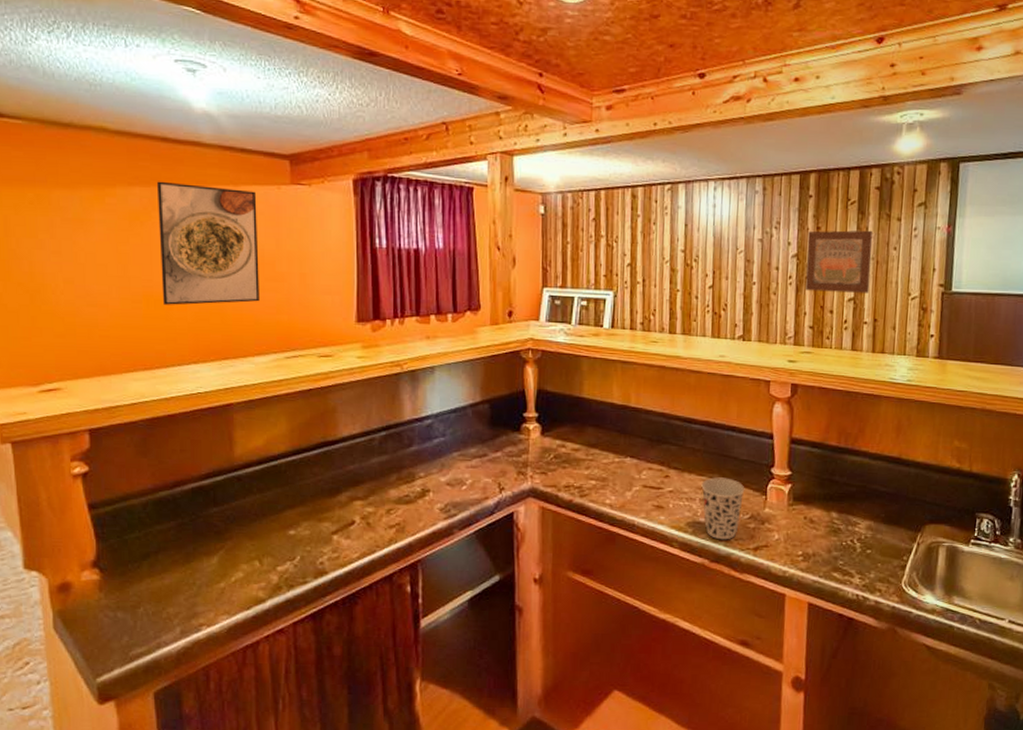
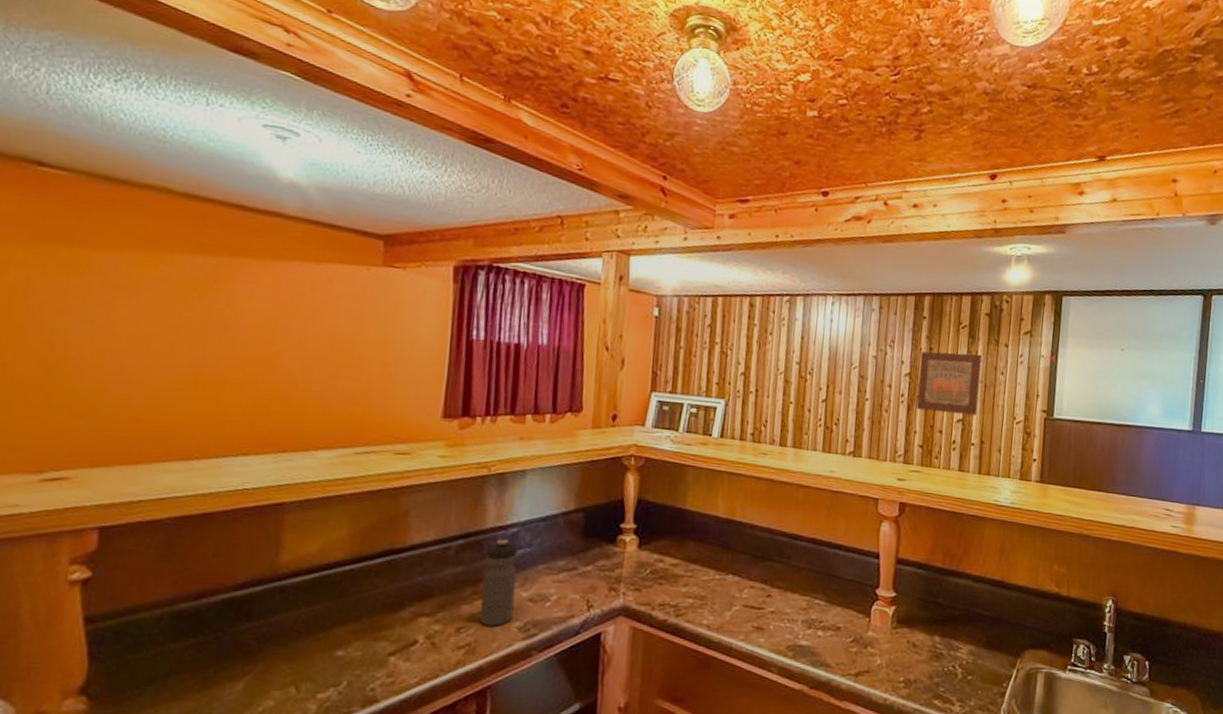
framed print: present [156,181,260,305] -> none [214,251,342,390]
water bottle: none [405,430,435,508] -> present [479,539,518,626]
cup: present [701,477,745,540] -> none [804,597,849,665]

